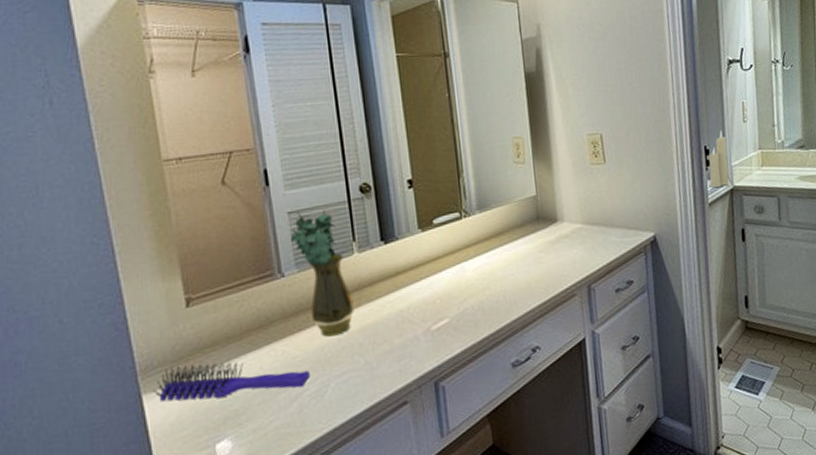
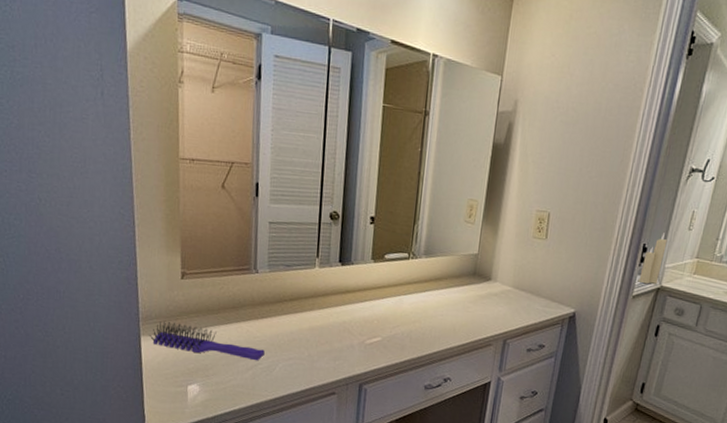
vase: present [291,209,355,337] -> none [268,223,309,329]

